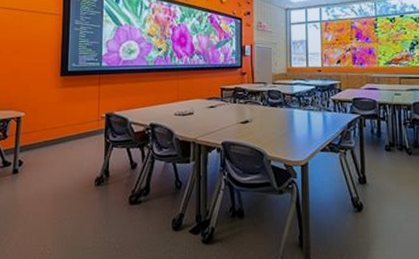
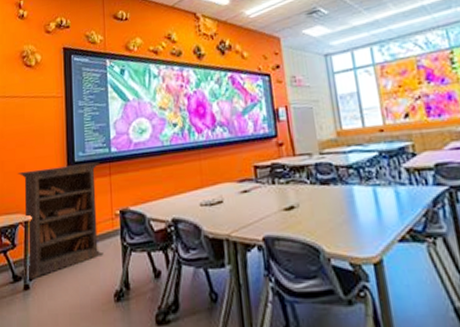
bookcase: none [9,73,91,165] -> present [18,162,104,280]

